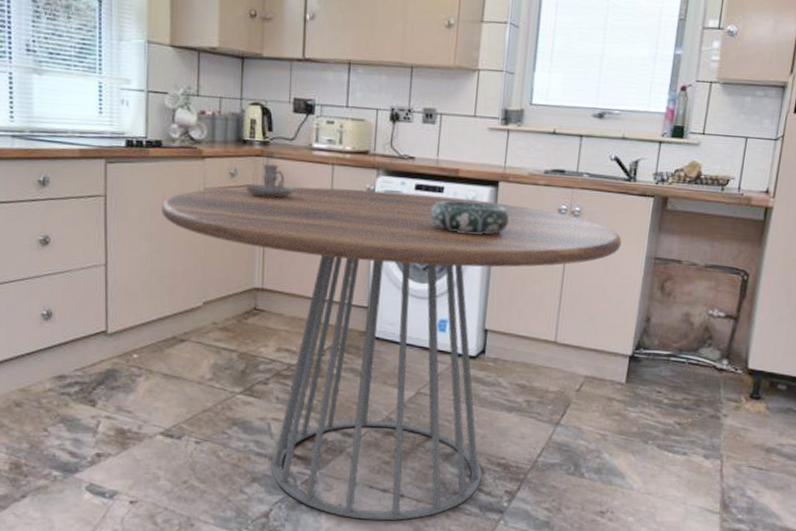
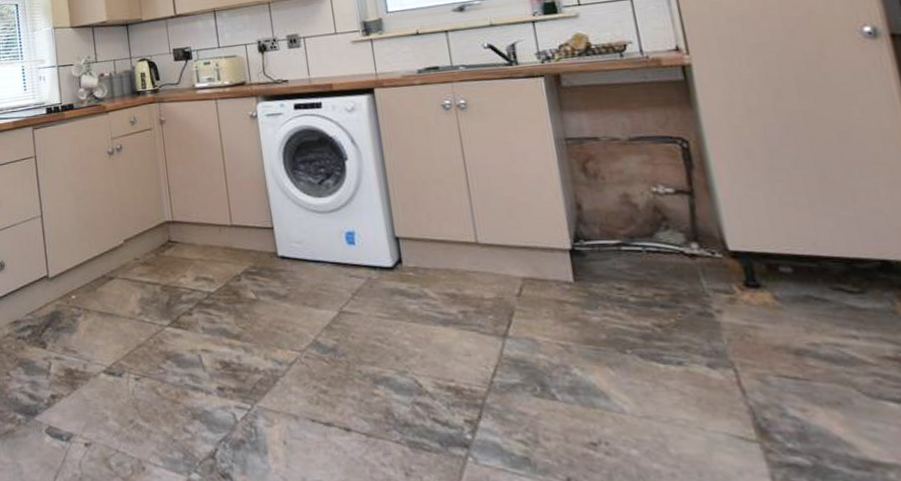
dining table: present [162,187,622,521] -> none [79,108,522,460]
candle holder: present [245,164,294,198] -> none [144,108,186,138]
decorative bowl: present [430,200,509,235] -> none [313,110,394,144]

